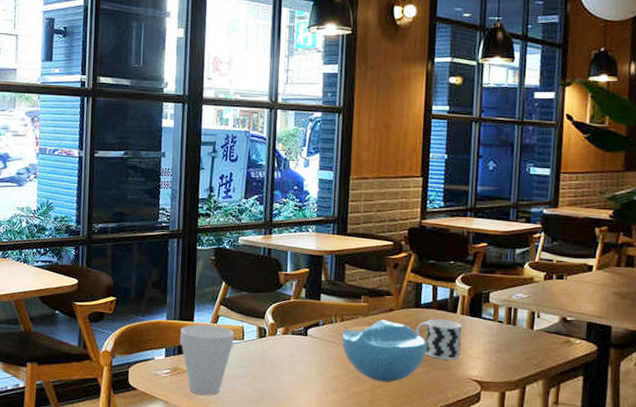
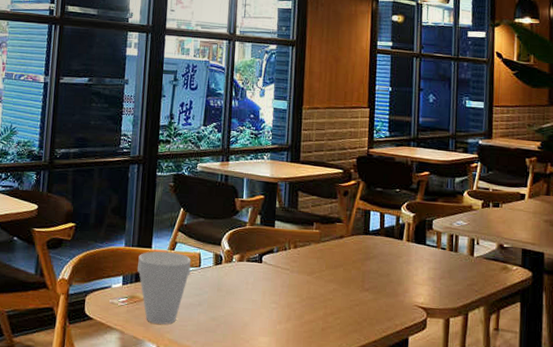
bowl: present [342,319,428,383] -> none [295,246,376,310]
cup: present [415,319,462,360] -> none [365,246,408,287]

